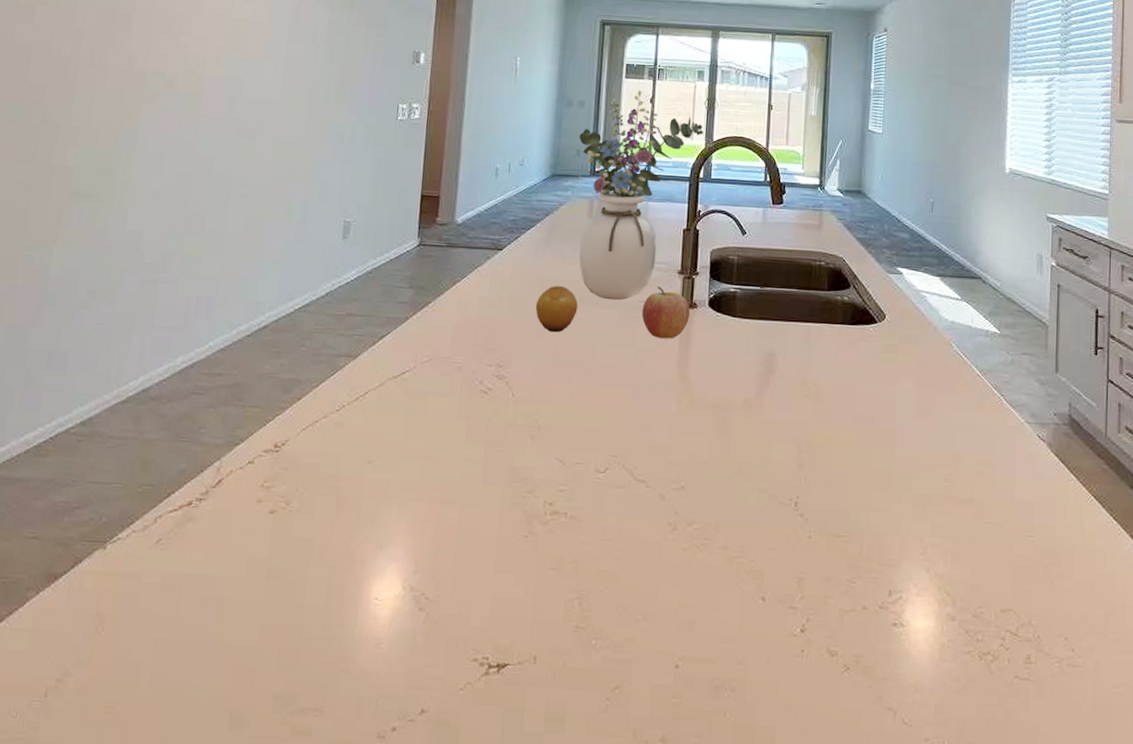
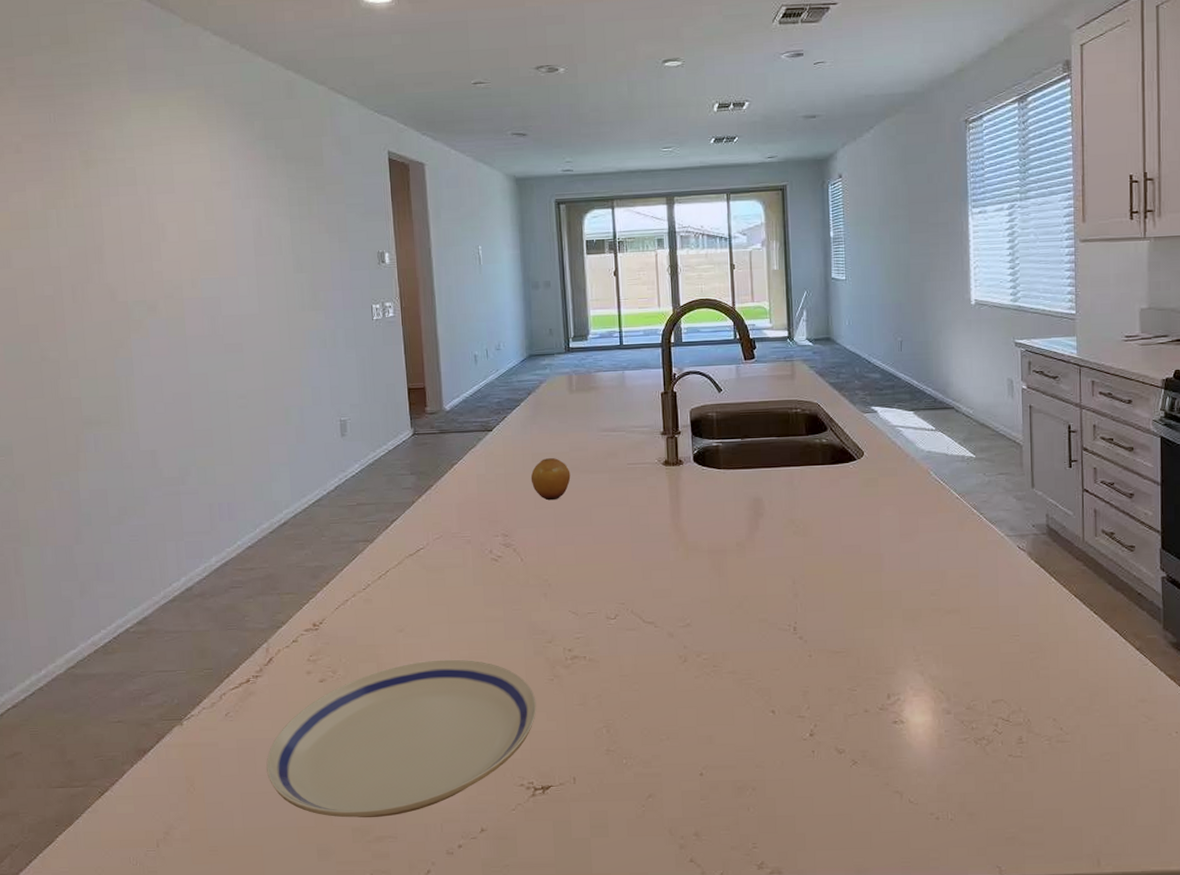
plate: none [189,500,506,684] -> present [266,659,537,818]
bouquet: present [579,90,703,301] -> none [550,265,669,466]
fruit: present [641,287,690,339] -> none [631,449,677,496]

